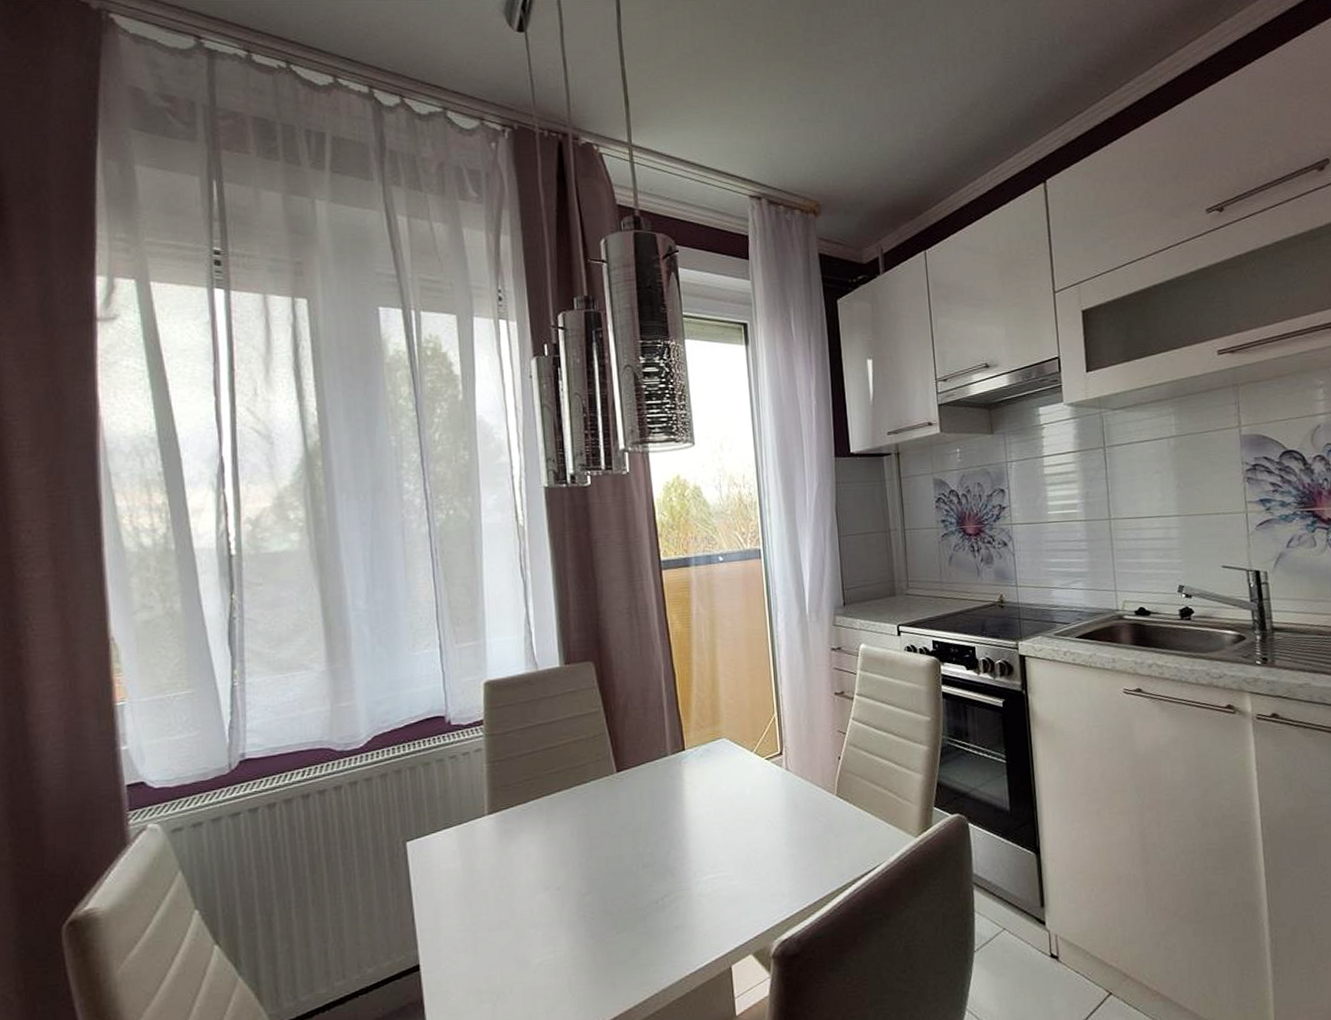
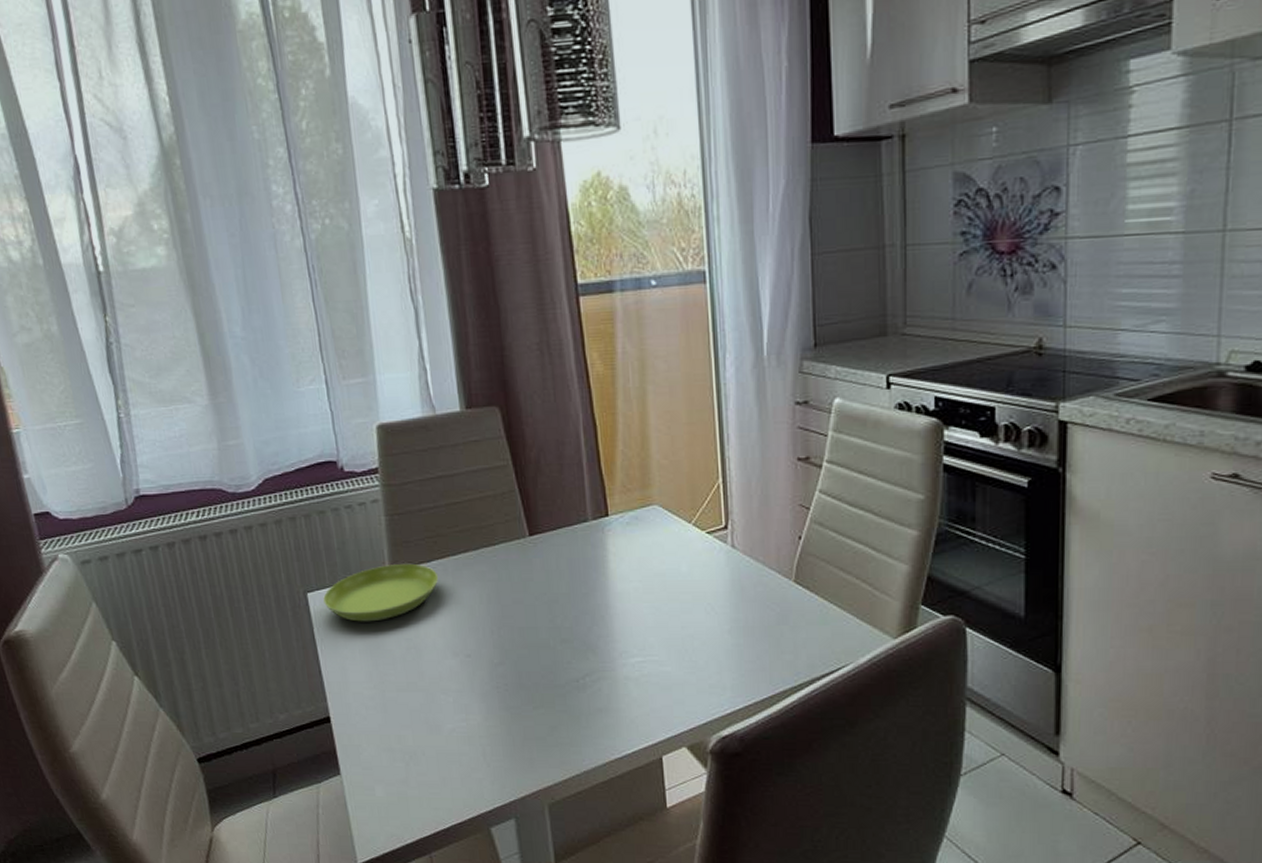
saucer: none [422,805,534,866] -> present [323,563,439,622]

